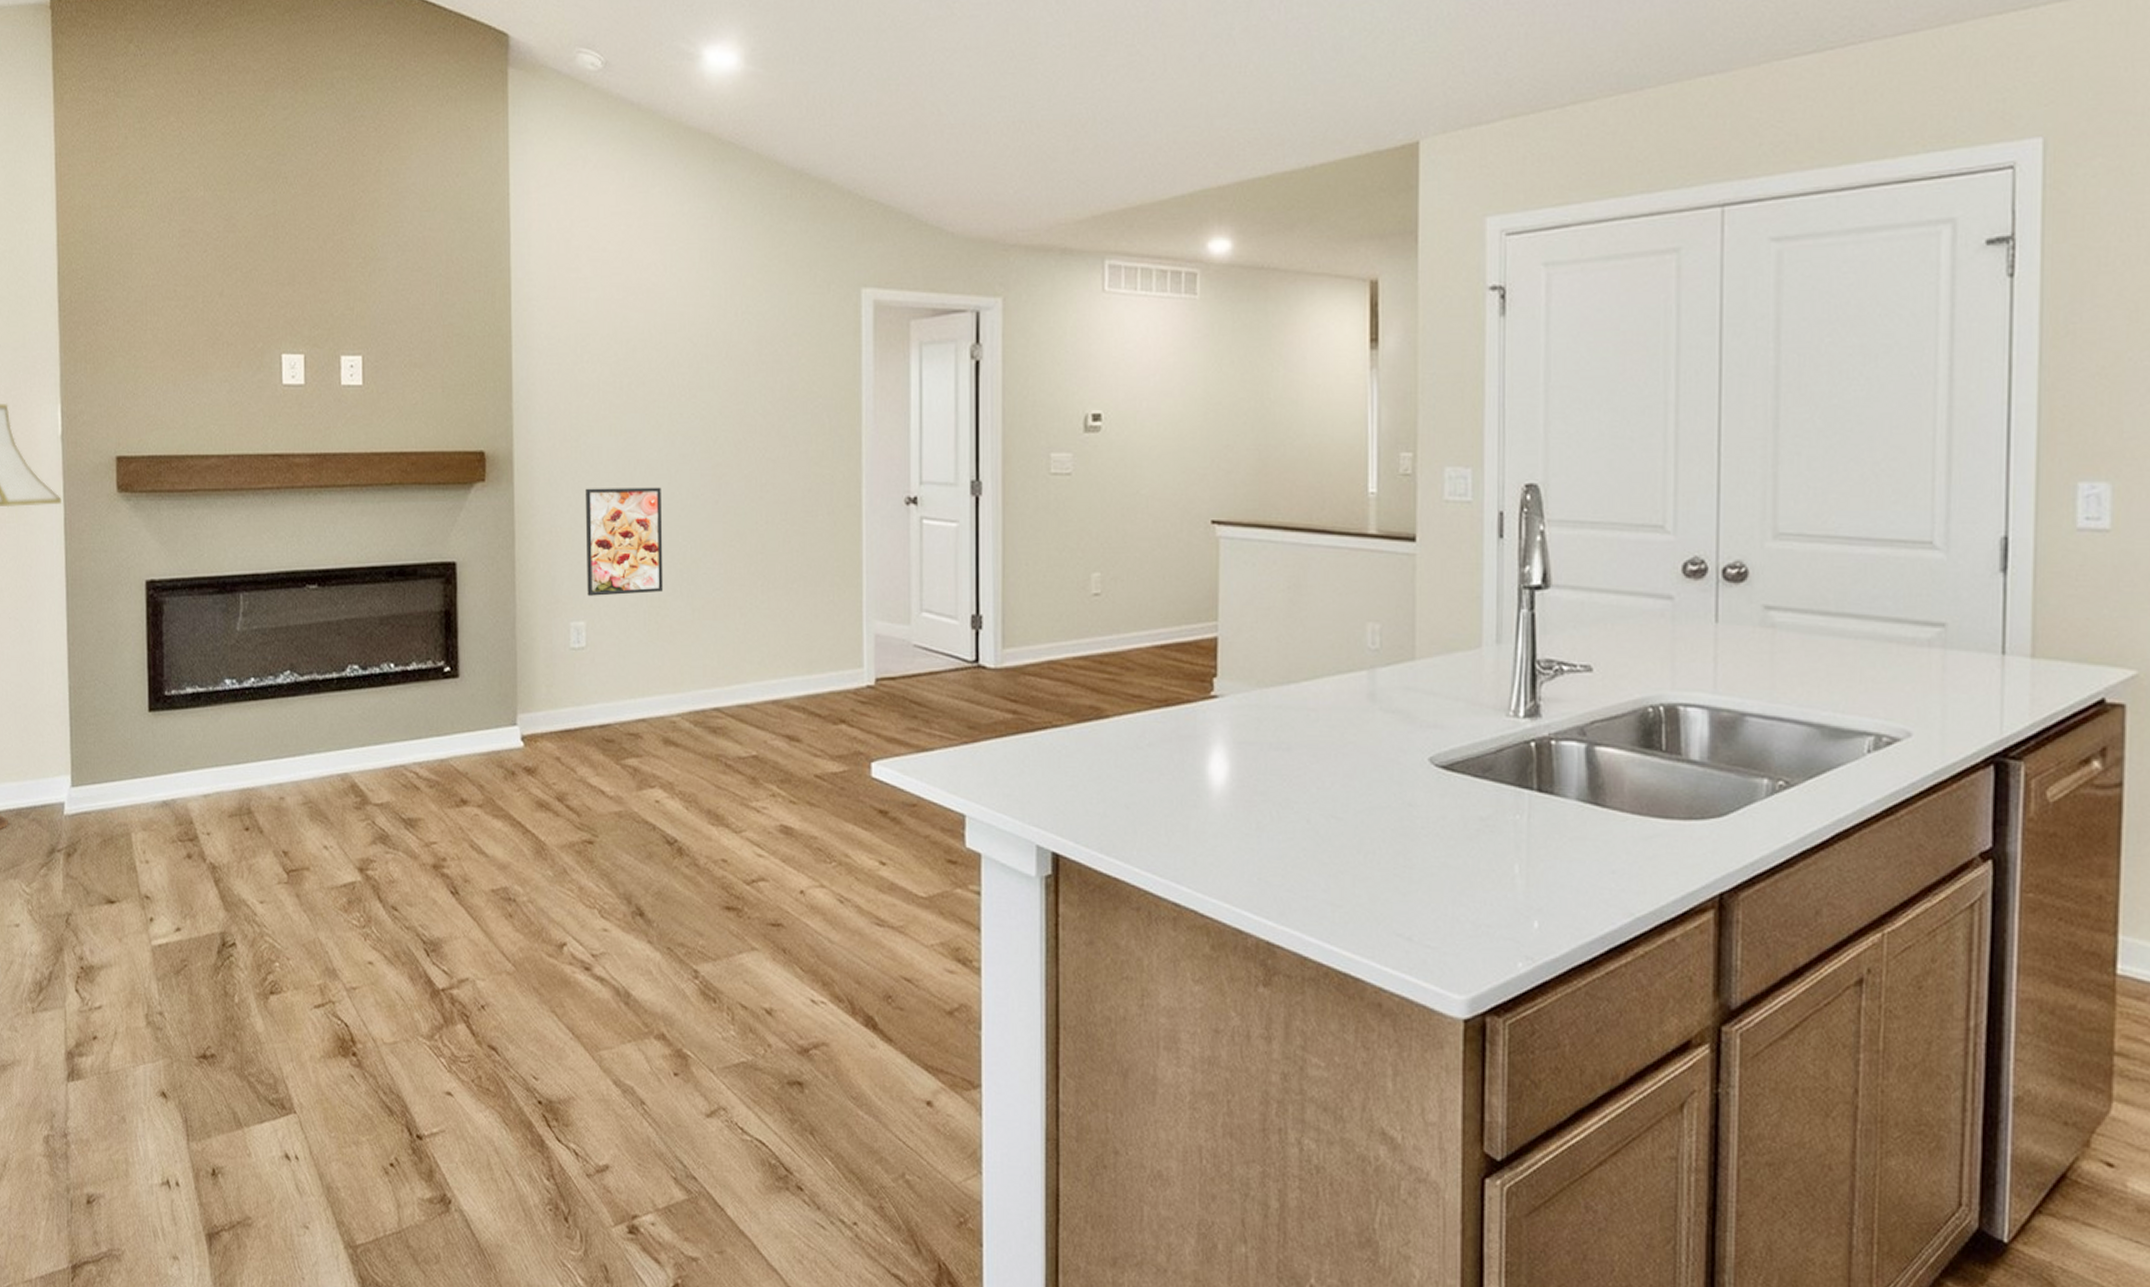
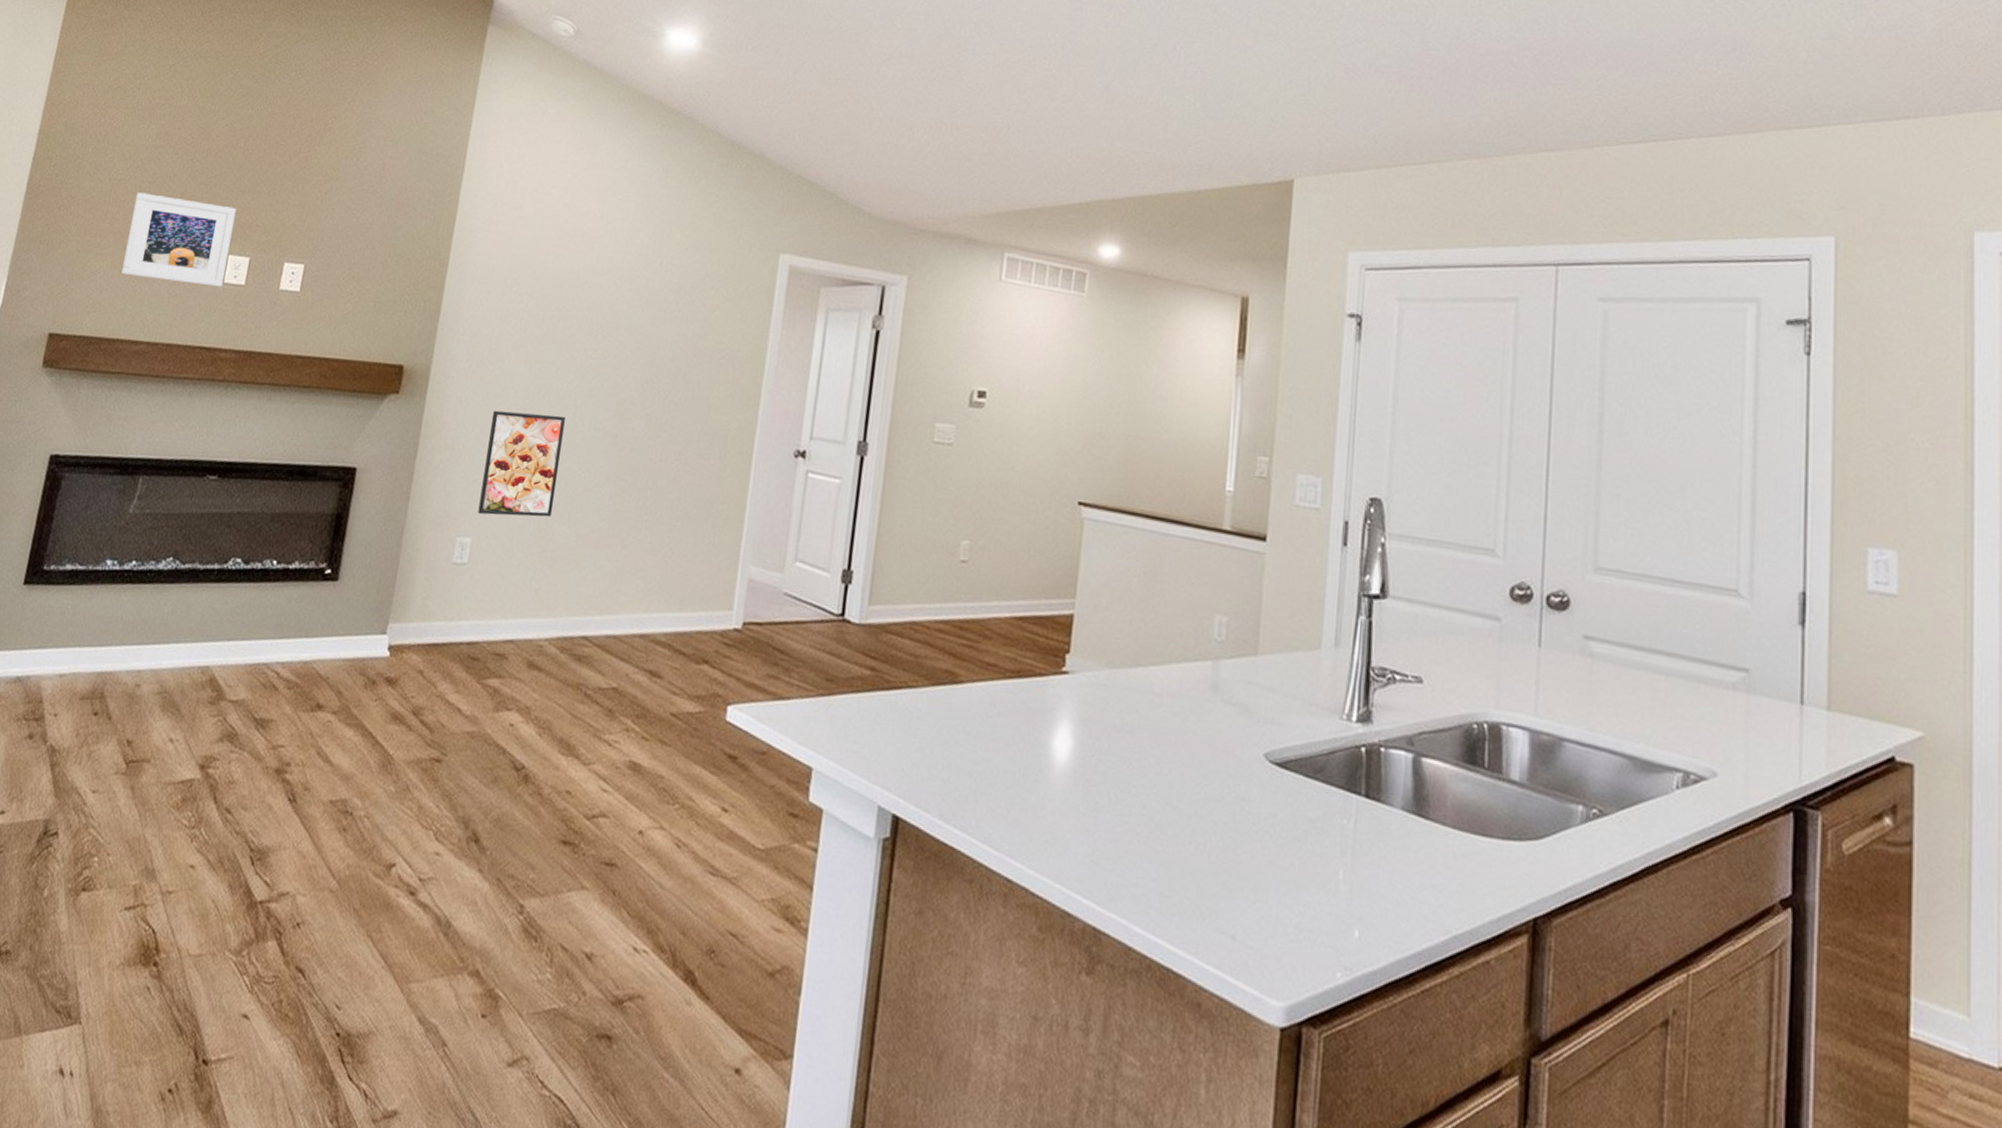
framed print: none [172,297,281,390] -> present [121,192,236,287]

